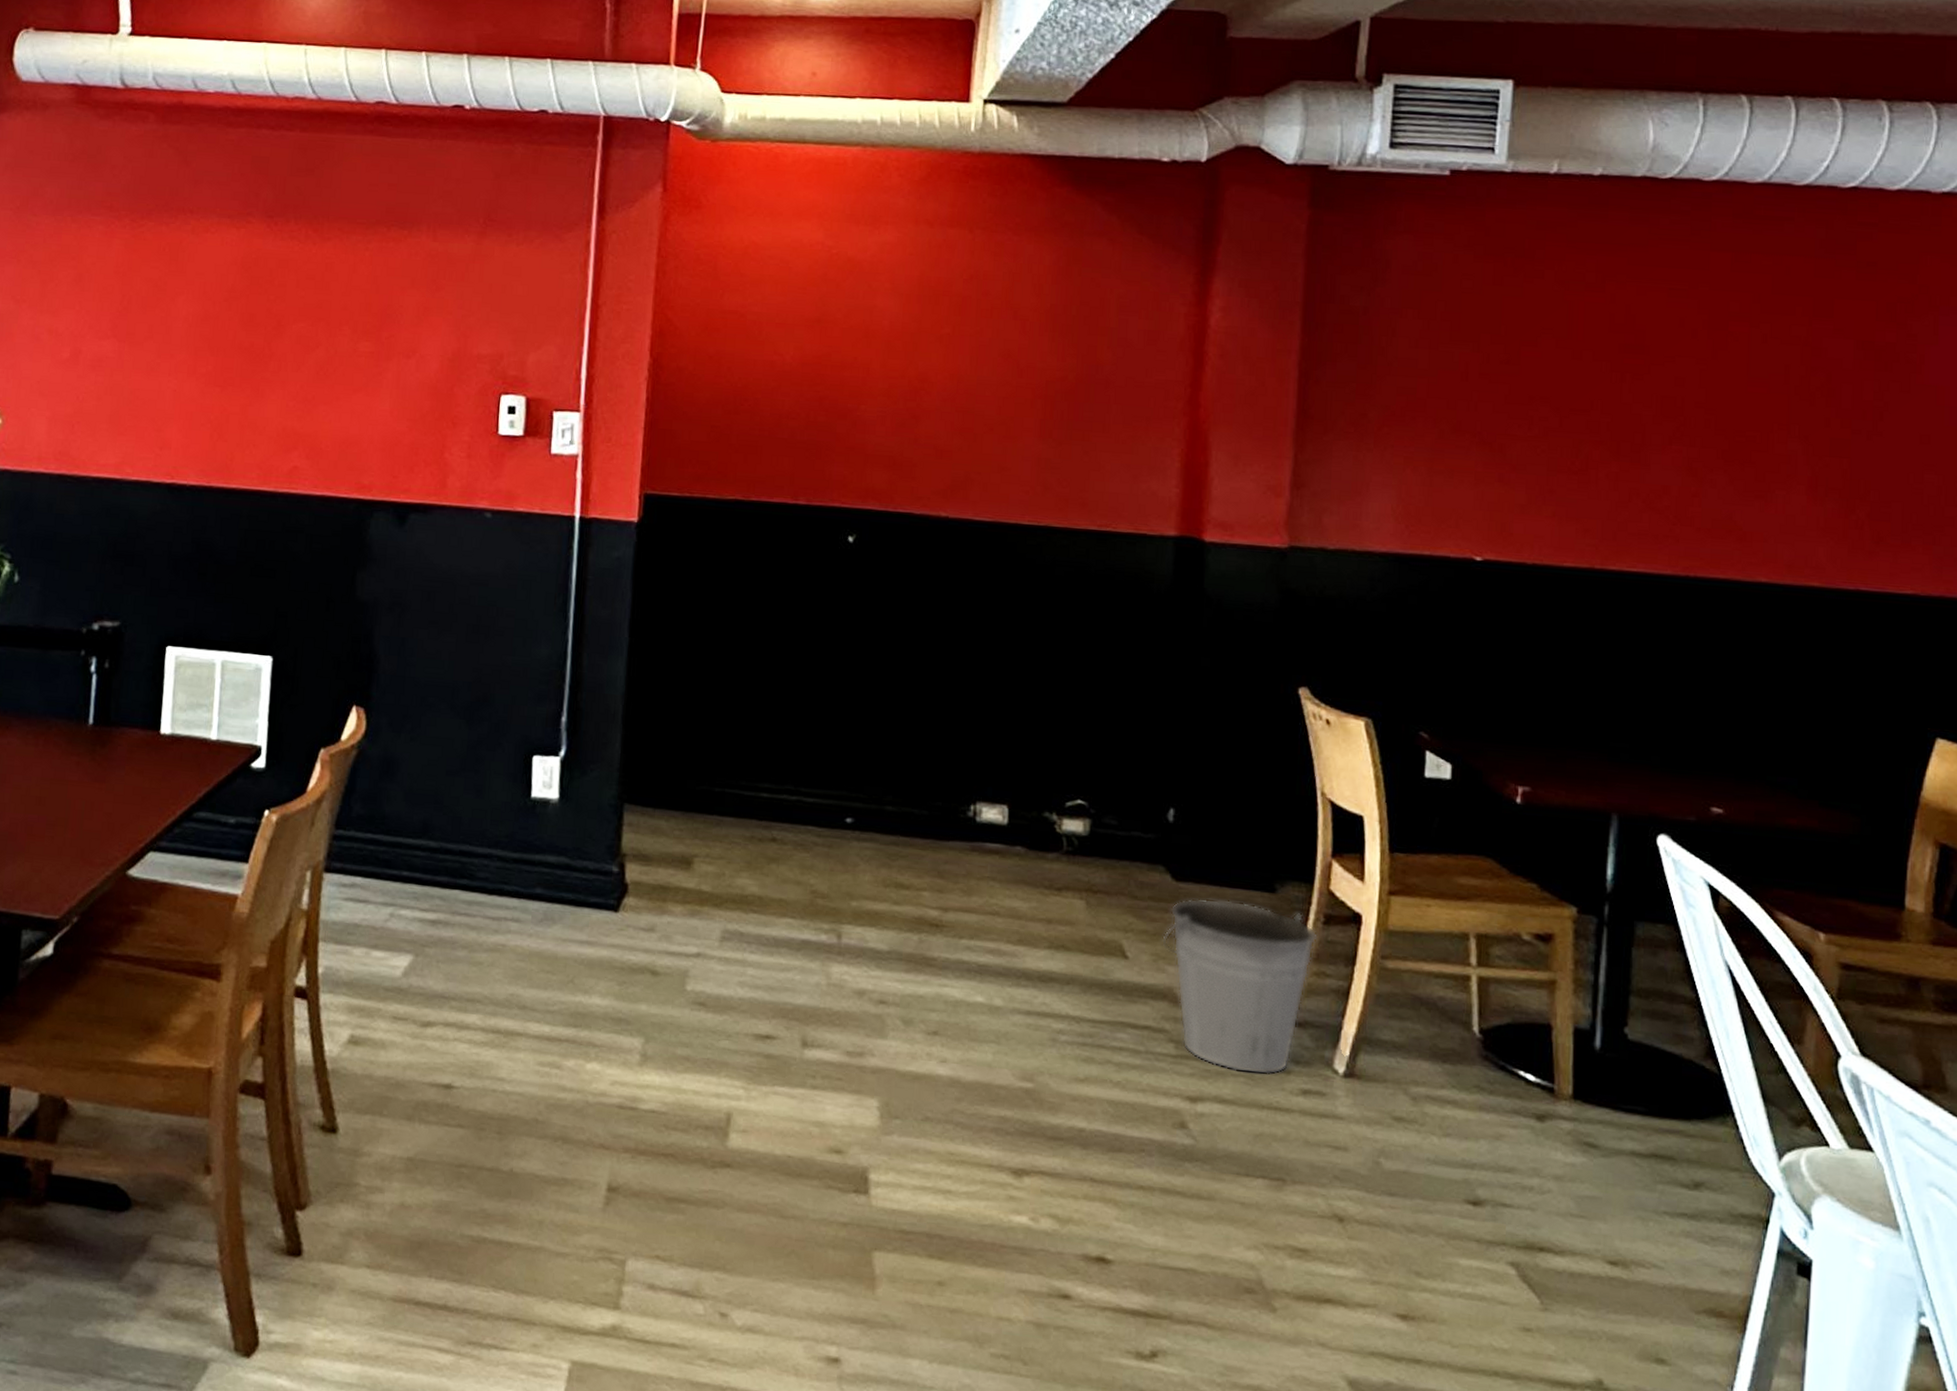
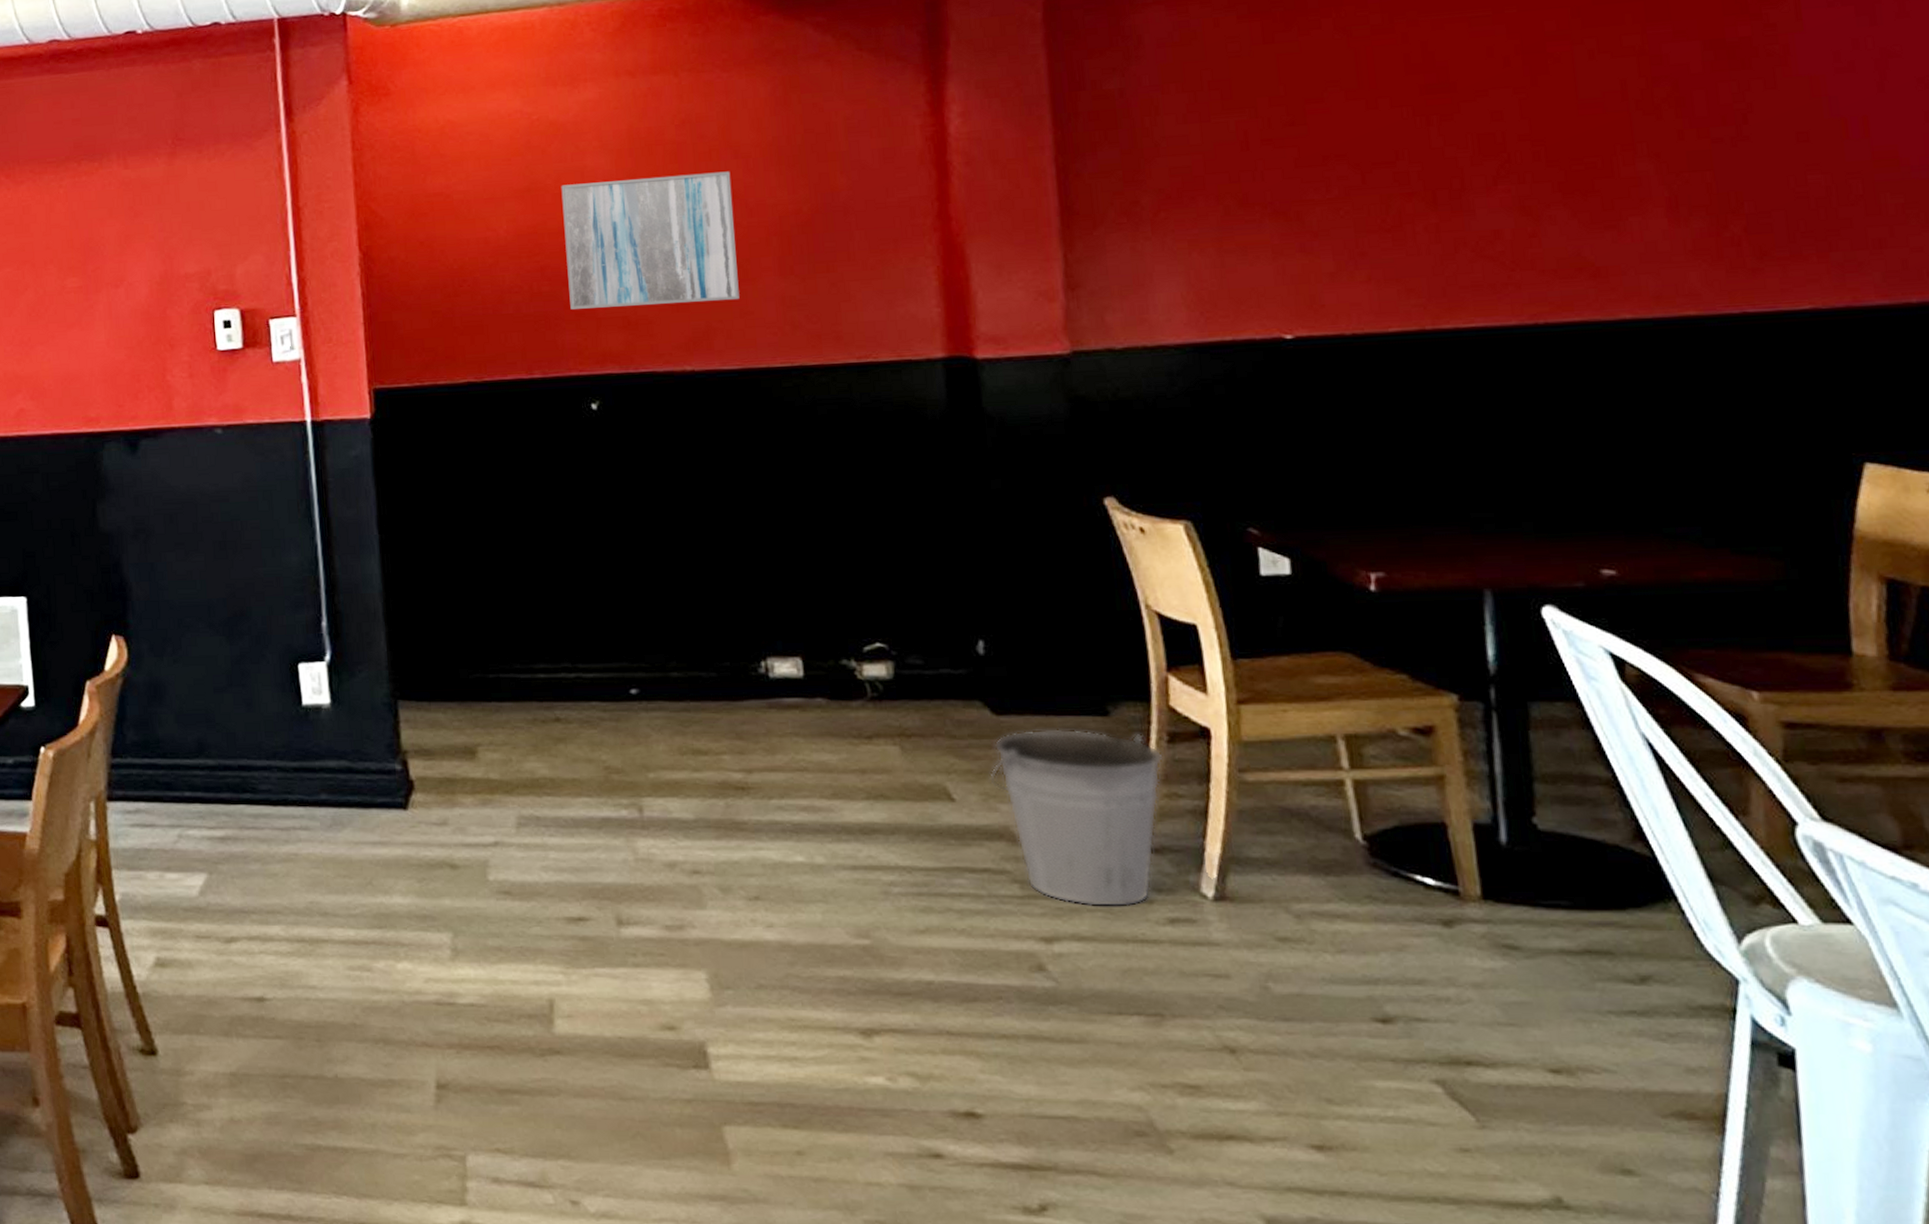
wall art: none [842,321,1008,454] -> present [561,171,740,309]

